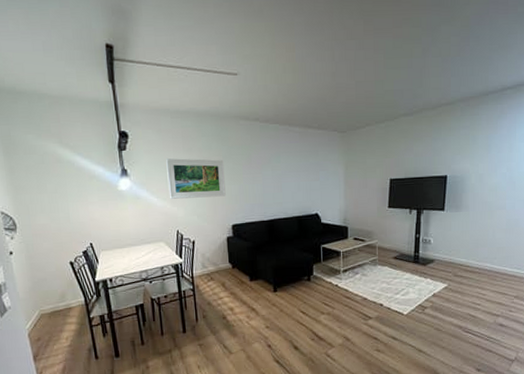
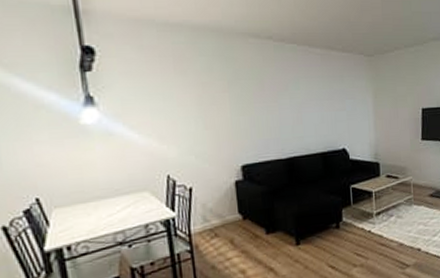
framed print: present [166,158,226,199] -> none [151,82,233,135]

